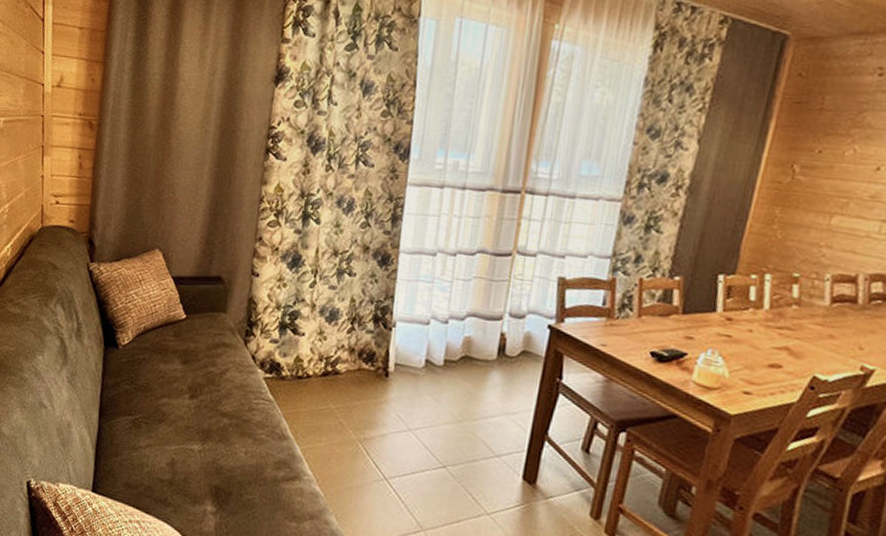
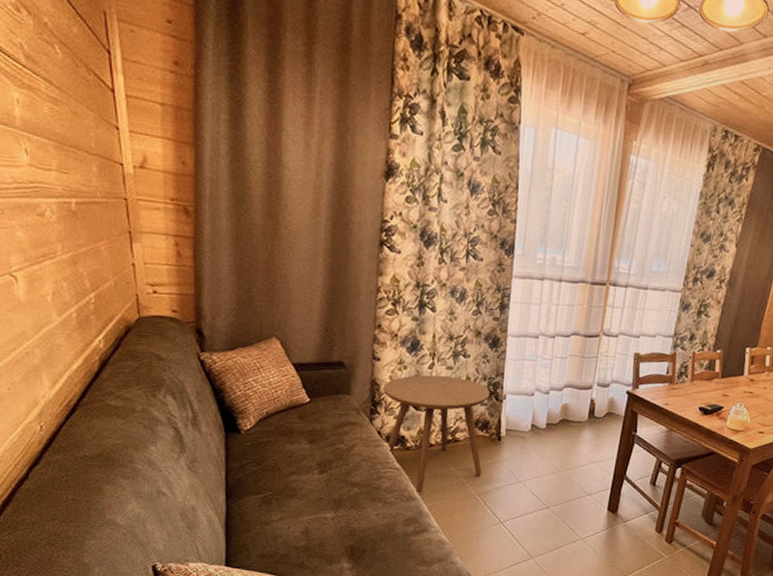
side table: none [260,294,378,432] -> present [383,374,490,493]

